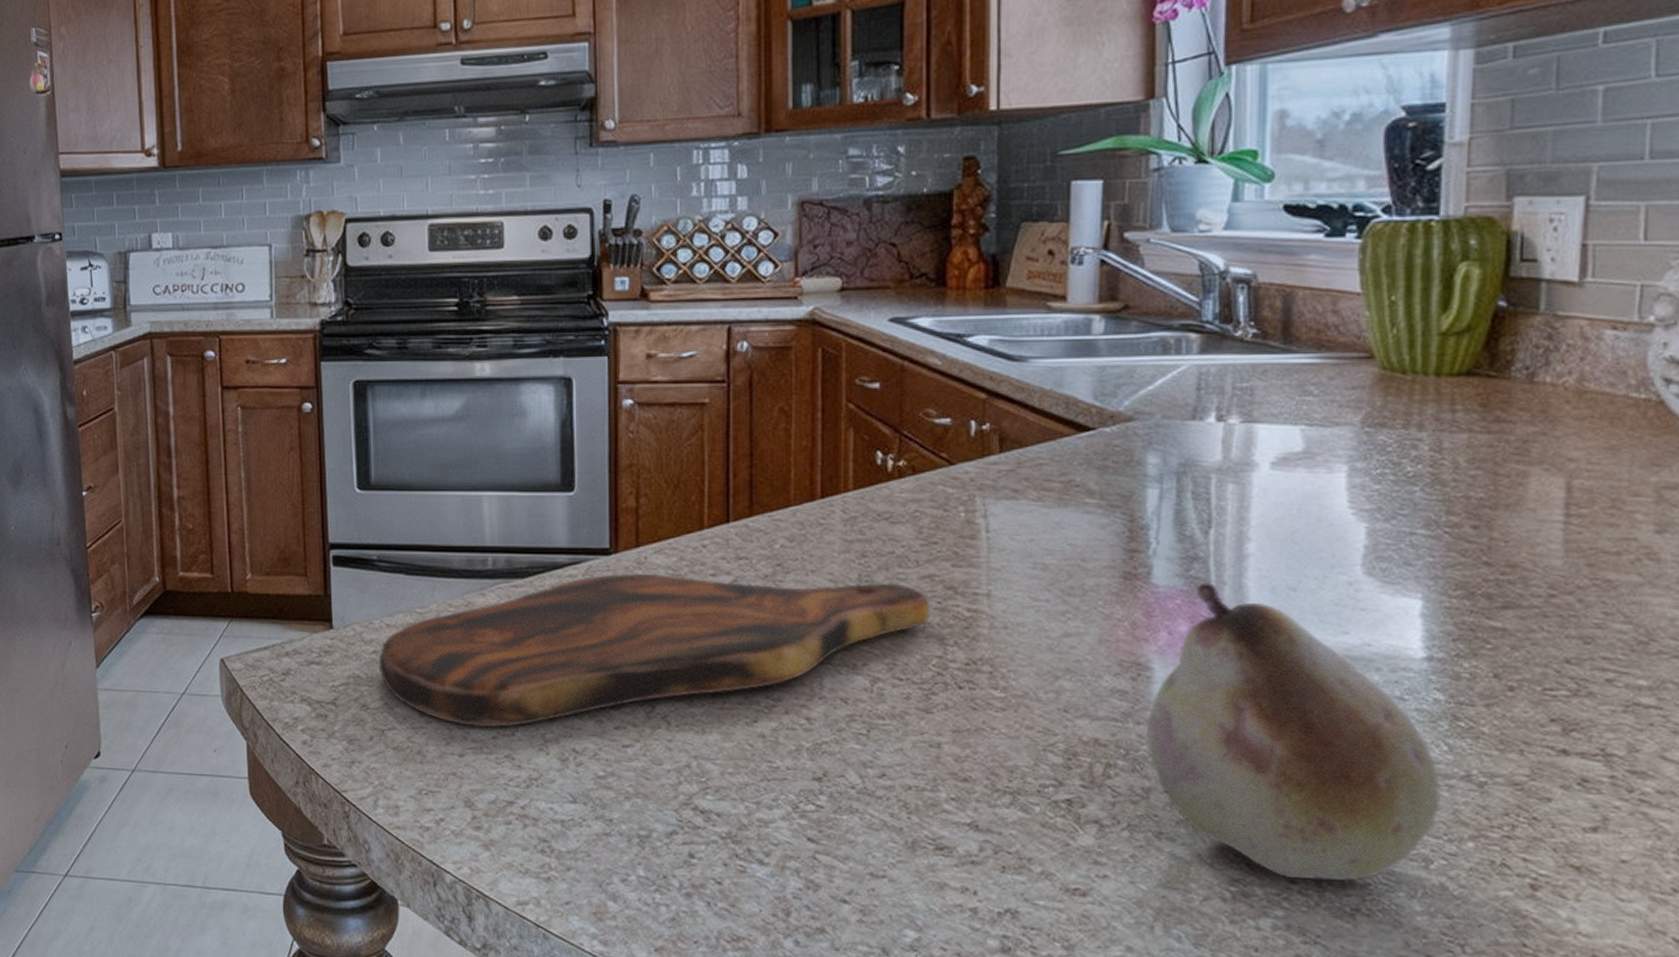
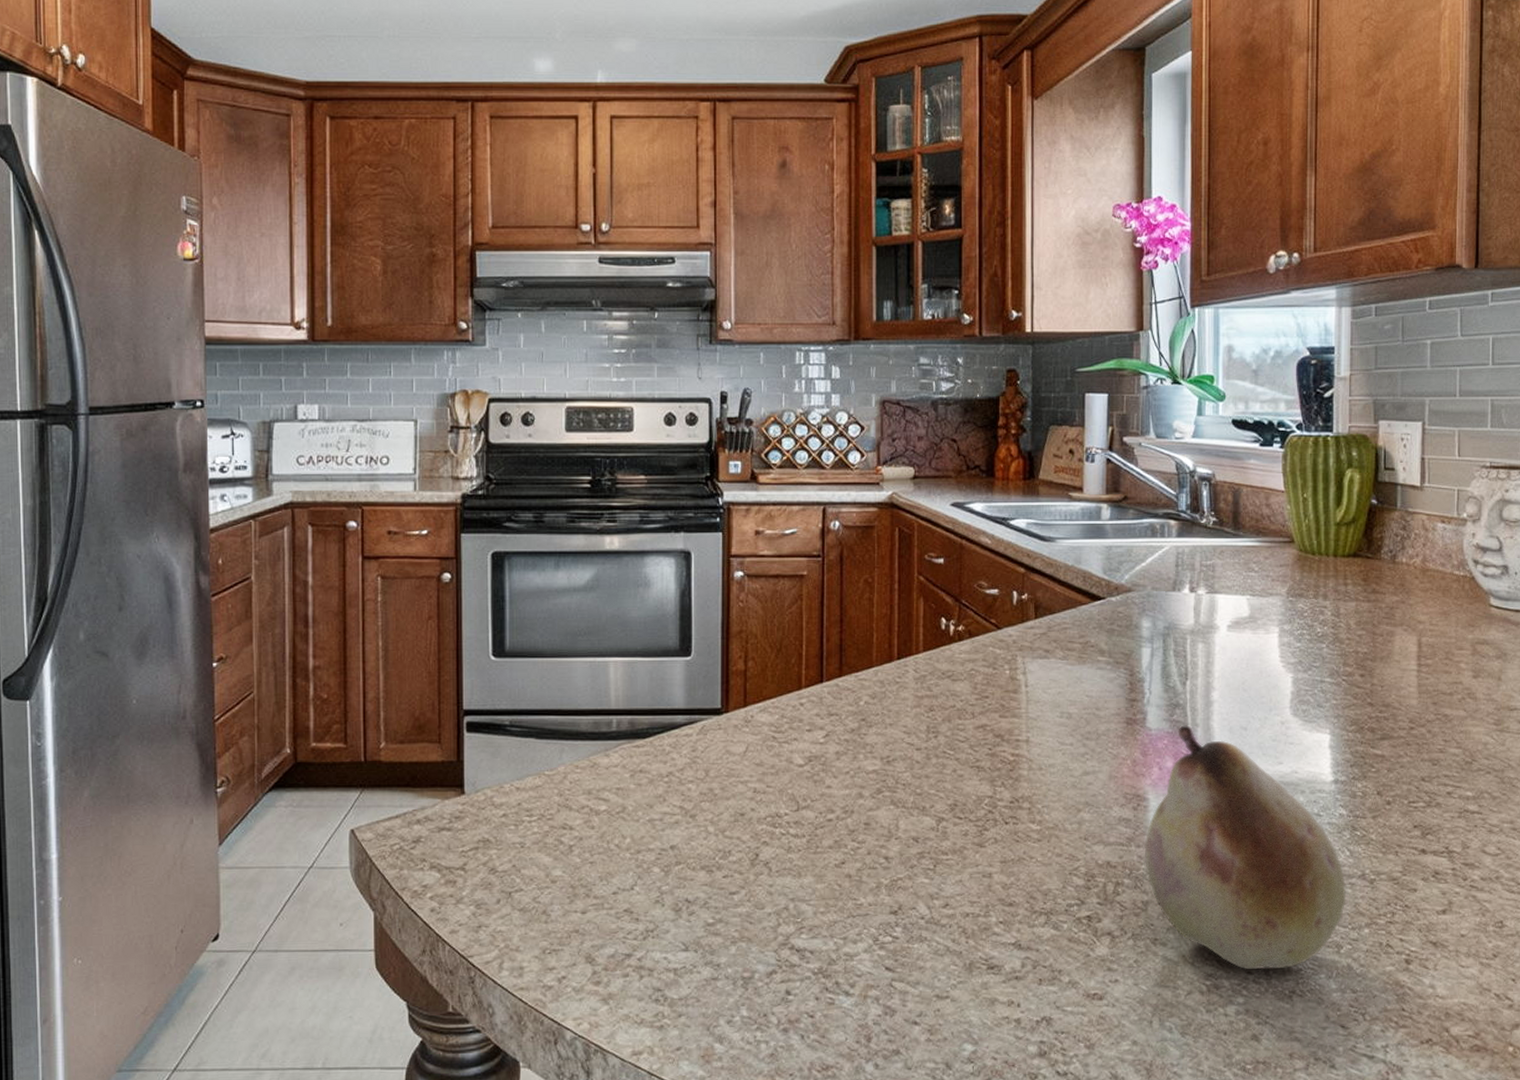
cutting board: present [378,573,931,728] -> none [507,731,983,884]

